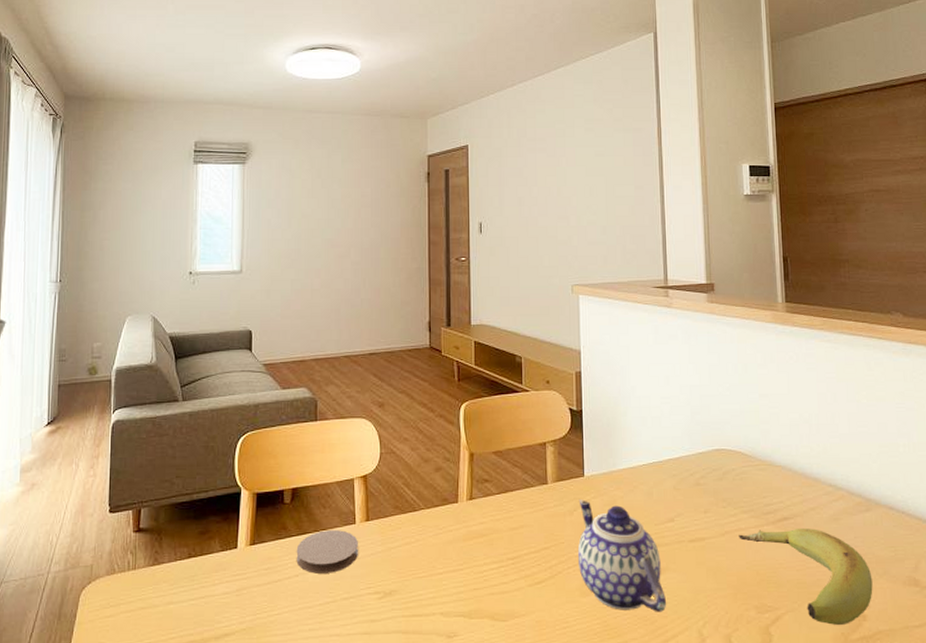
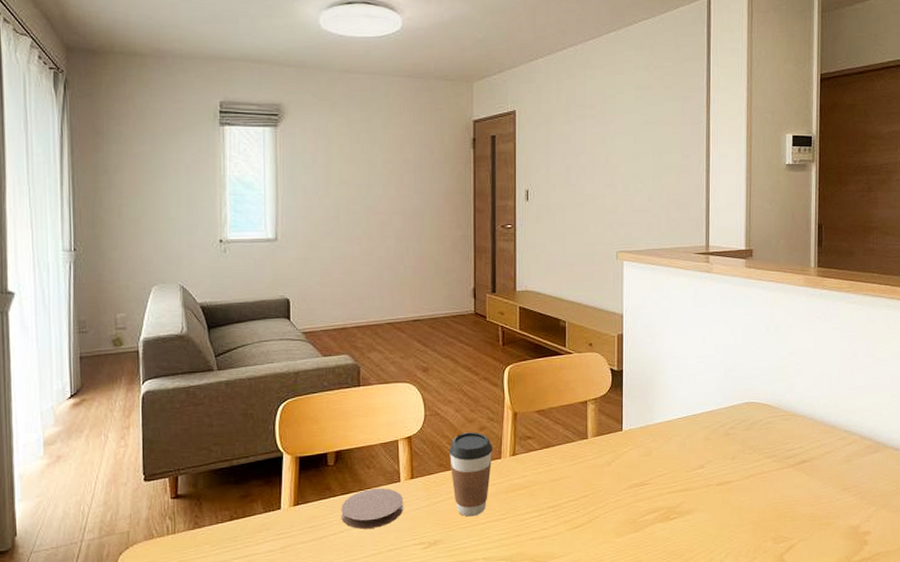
coffee cup: none [404,472,450,566] -> present [448,432,493,517]
teapot: present [577,499,666,612] -> none [614,451,693,547]
banana: present [739,528,873,625] -> none [761,469,875,550]

